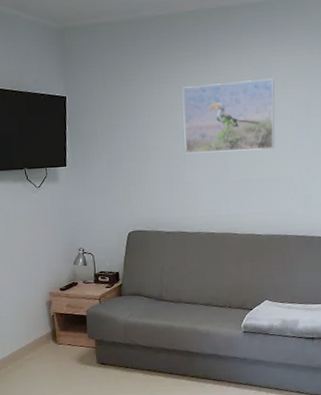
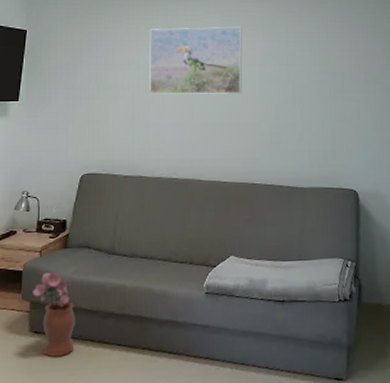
potted flower: none [96,315,135,382] -> present [32,272,75,357]

